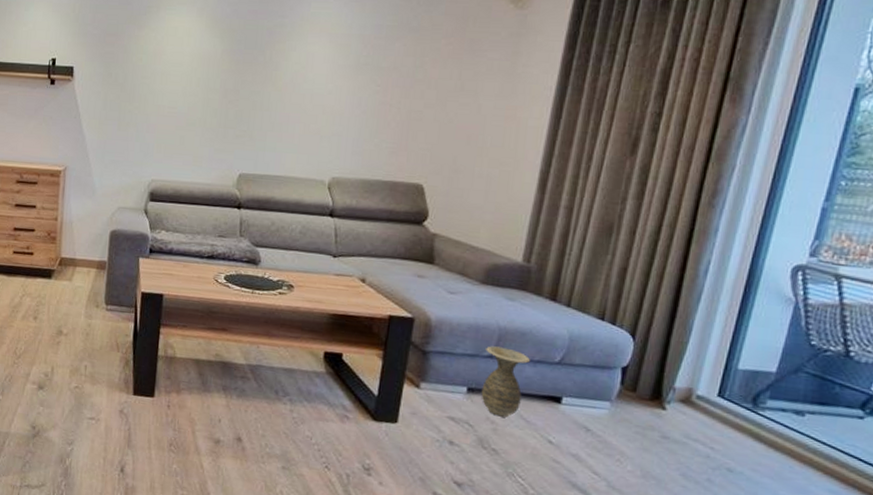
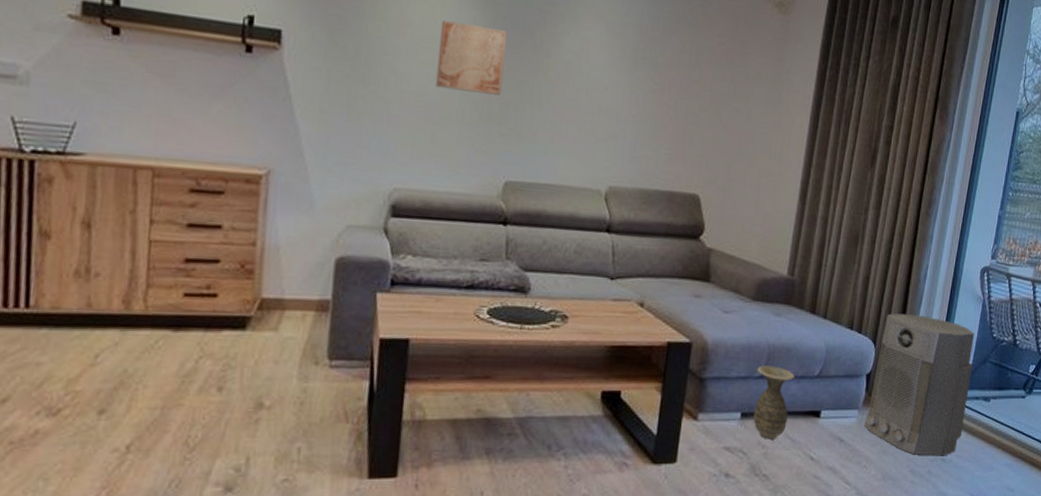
wall art: none [183,48,241,104] -> present [435,20,507,95]
air purifier: none [619,308,780,467] -> present [864,313,974,456]

